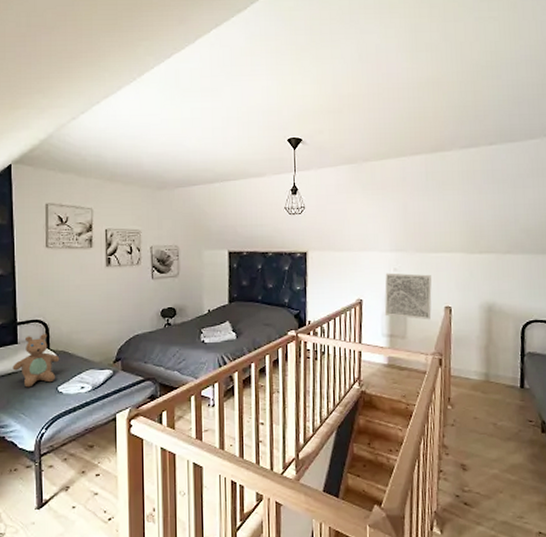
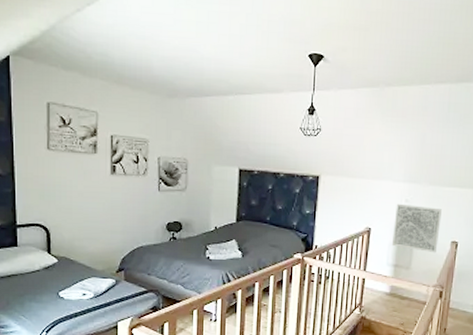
teddy bear: present [12,334,60,388] -> none [12,239,61,291]

